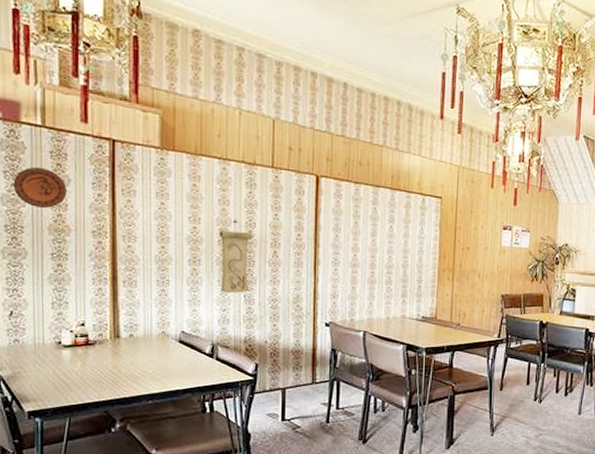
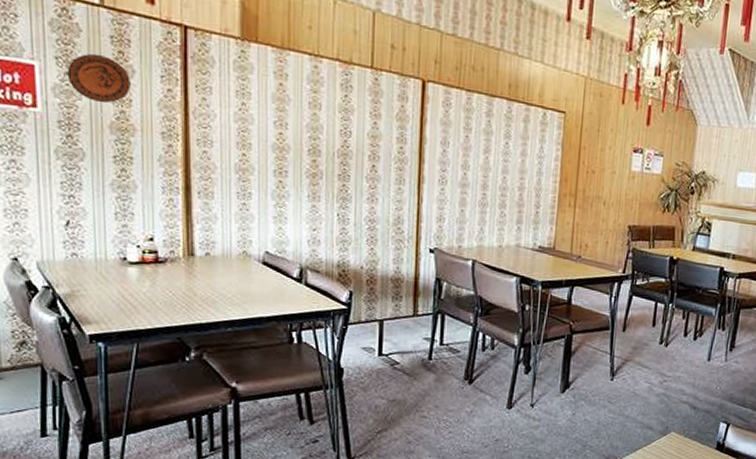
wall scroll: present [220,220,253,293] -> none [310,127,348,211]

